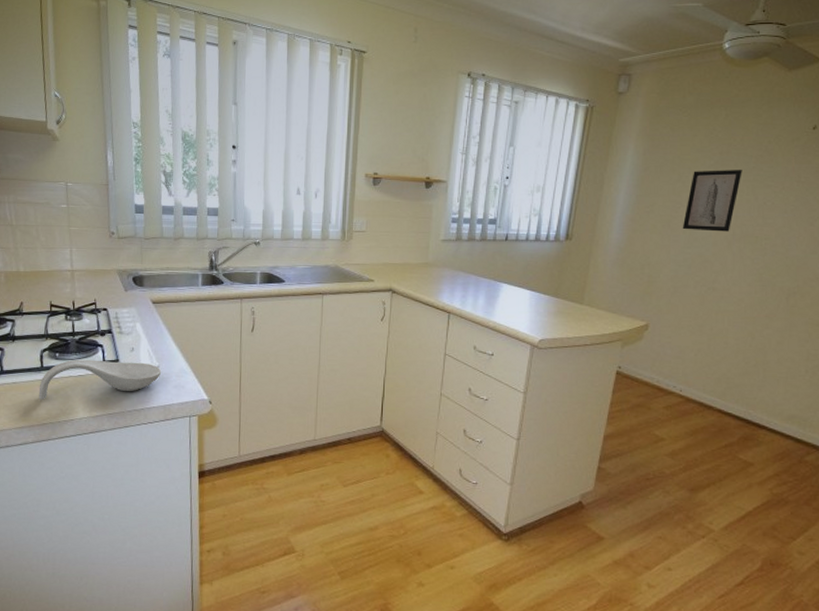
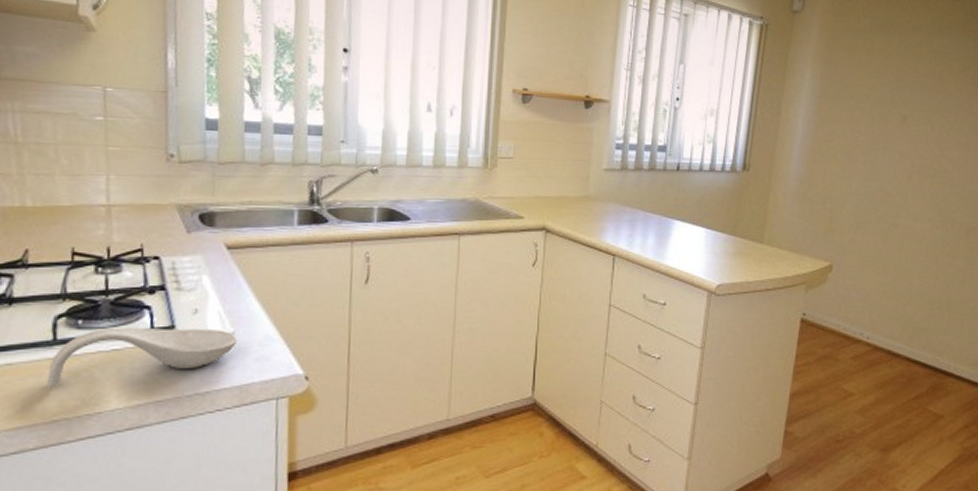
wall art: present [682,170,742,232] -> none [862,97,918,164]

